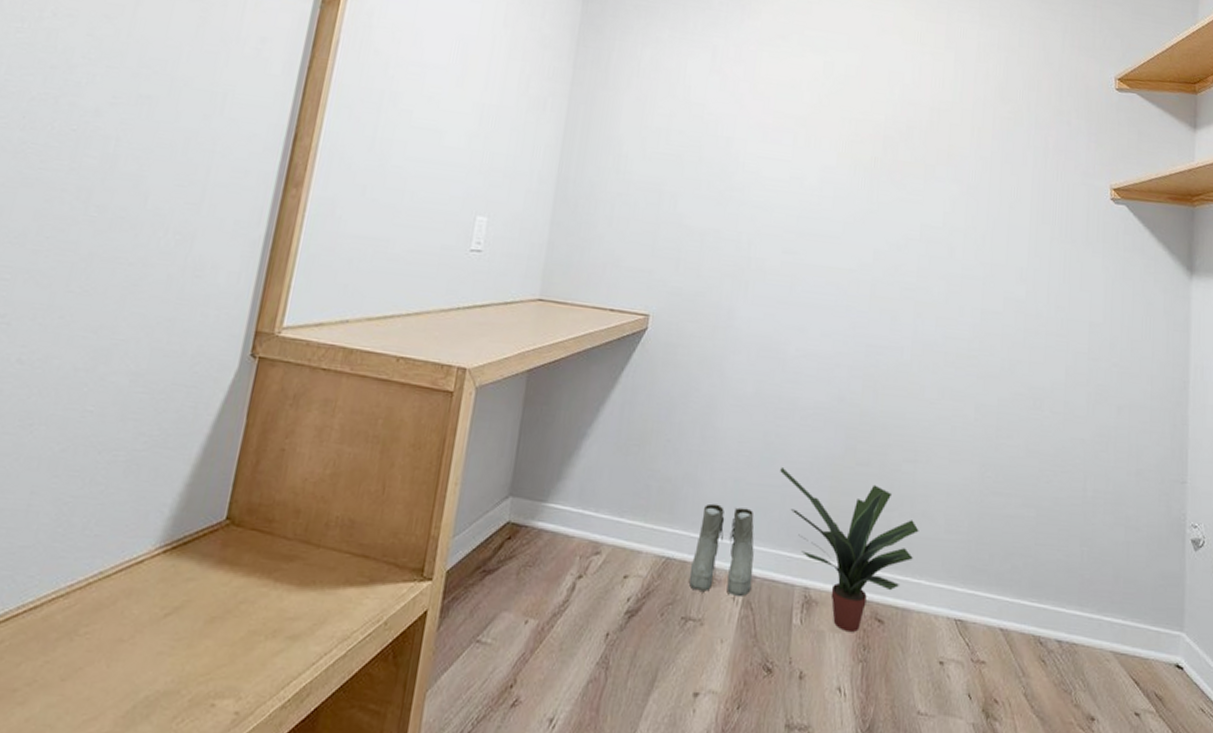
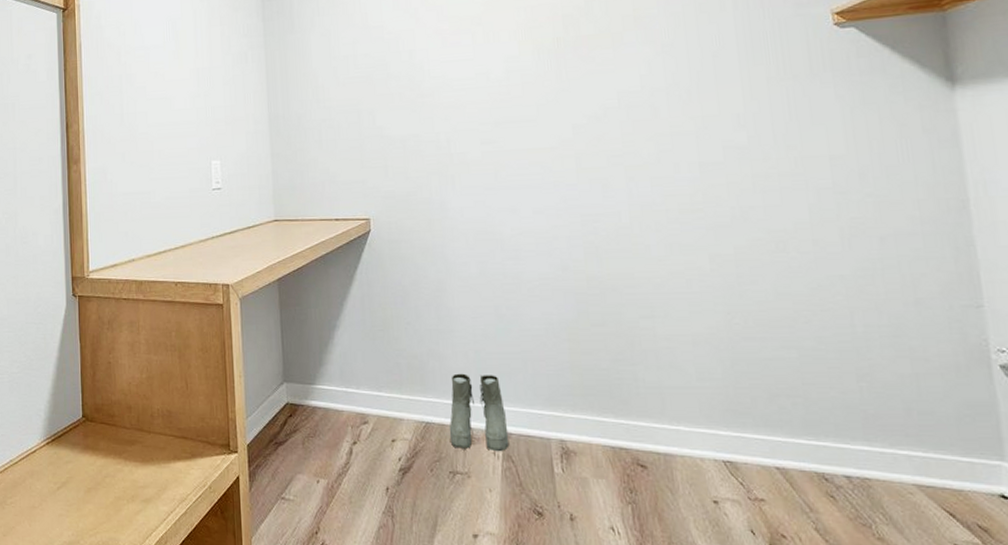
potted plant: present [780,468,919,632] -> none [517,336,669,477]

